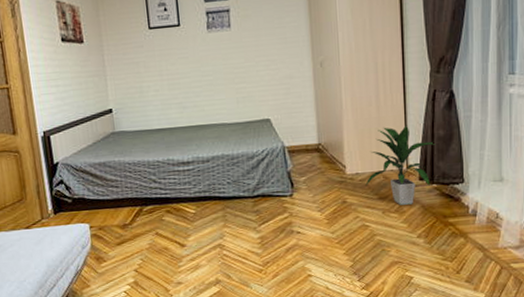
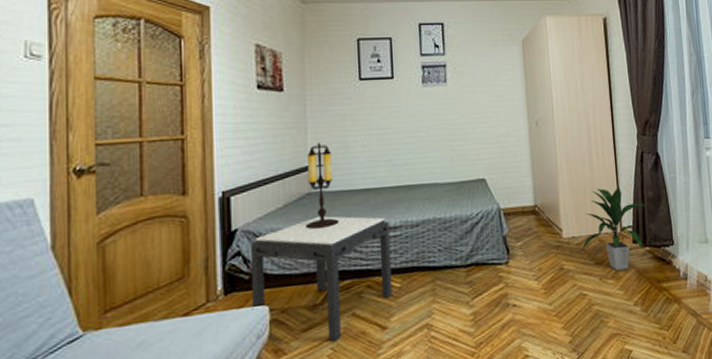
side table: none [69,152,189,255] -> present [250,216,393,342]
table lamp: none [109,88,140,164] -> present [305,142,339,230]

